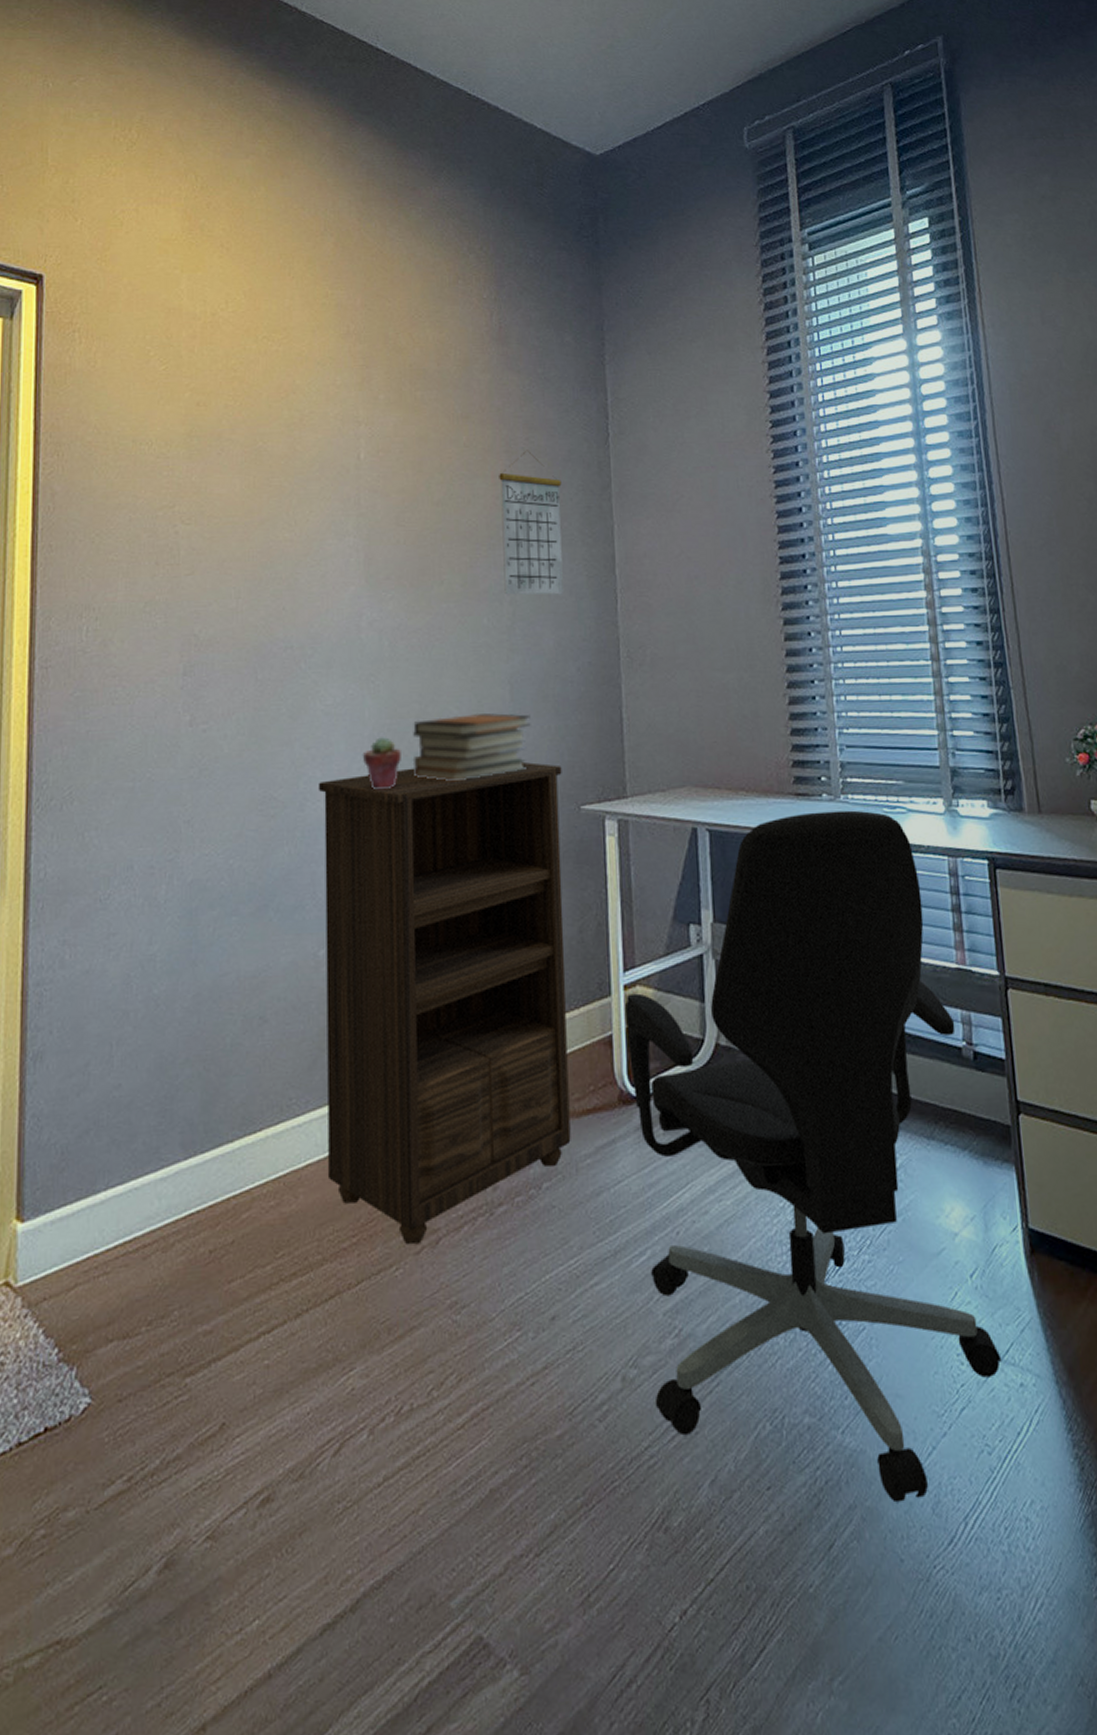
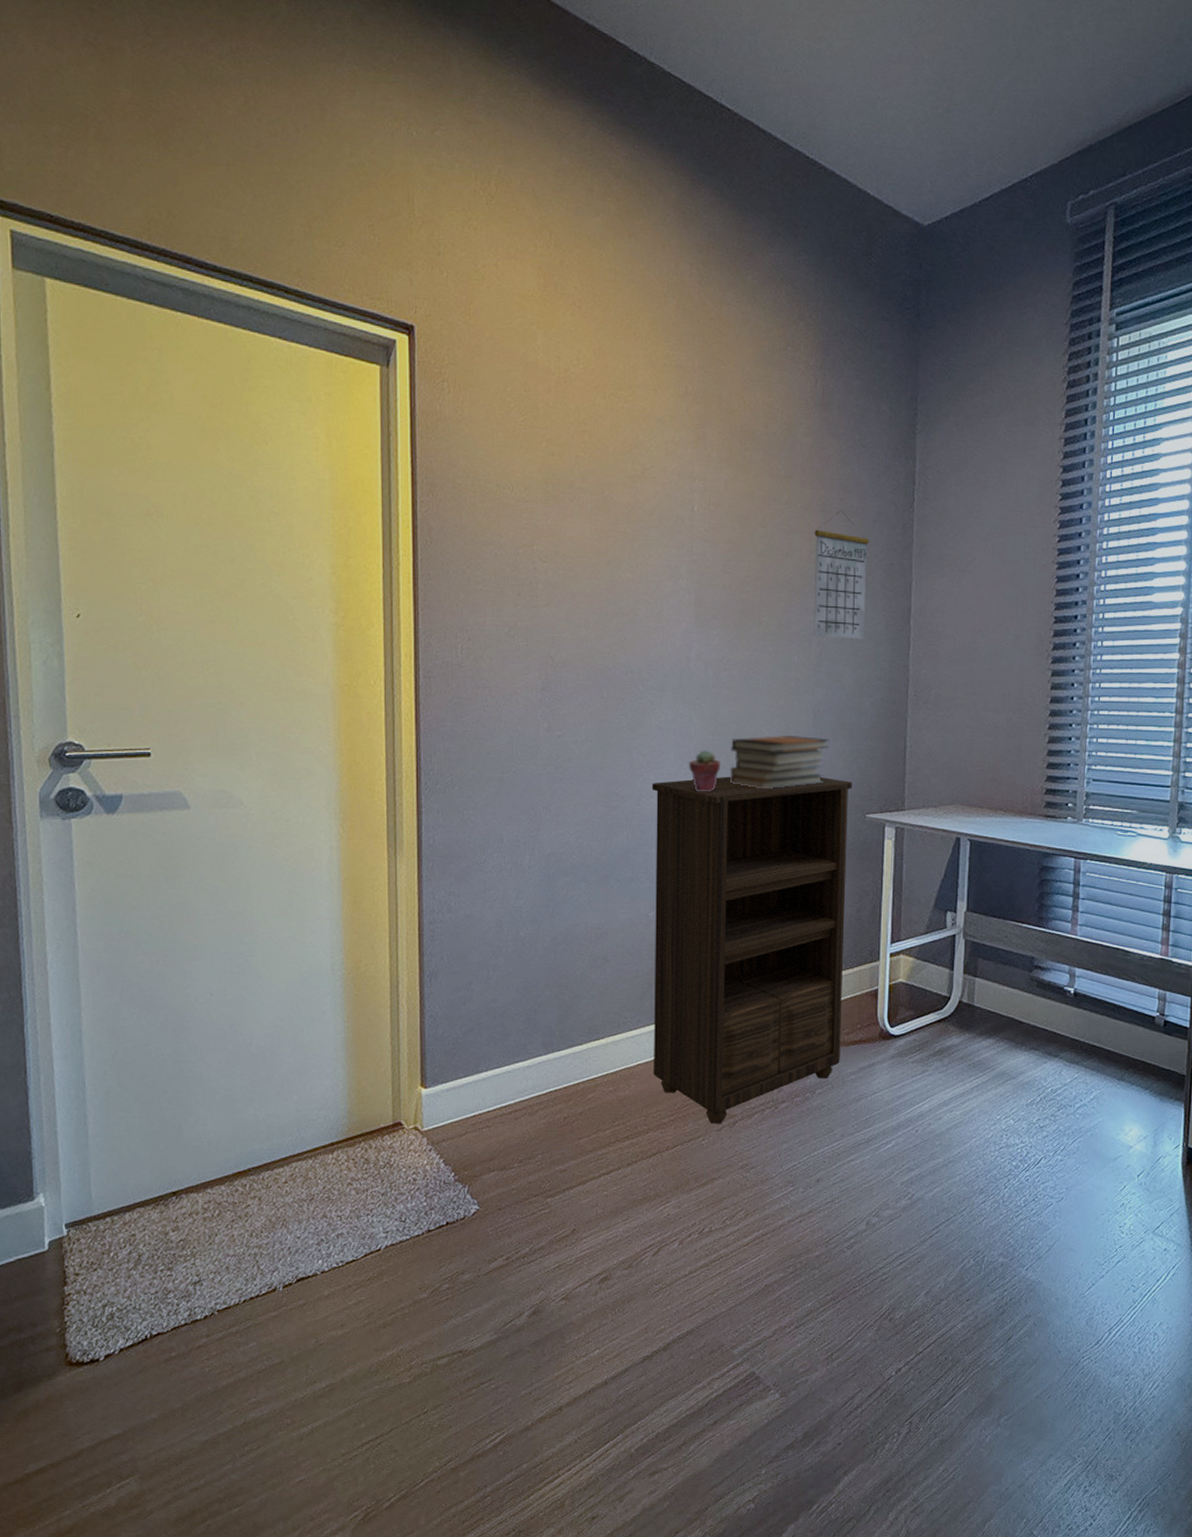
office chair: present [624,810,1002,1503] -> none [889,831,1153,1316]

